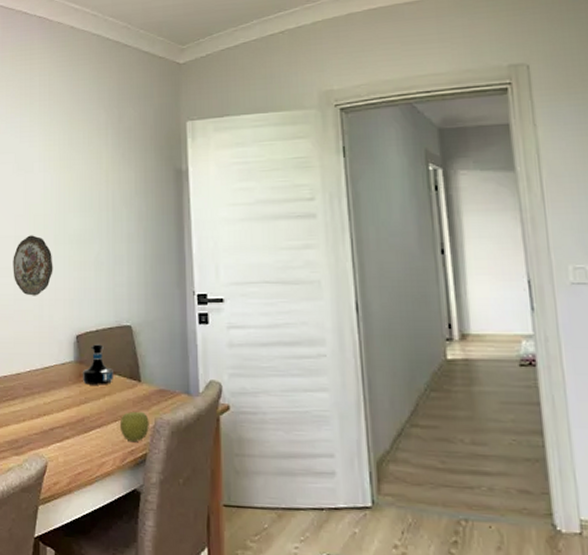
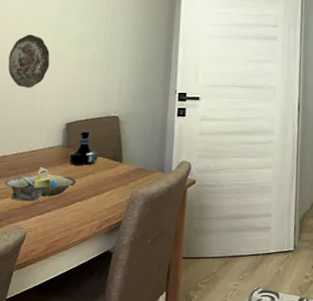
decorative bowl: none [22,387,94,426] -> present [5,167,77,201]
apple: present [119,411,149,442] -> none [99,186,127,211]

